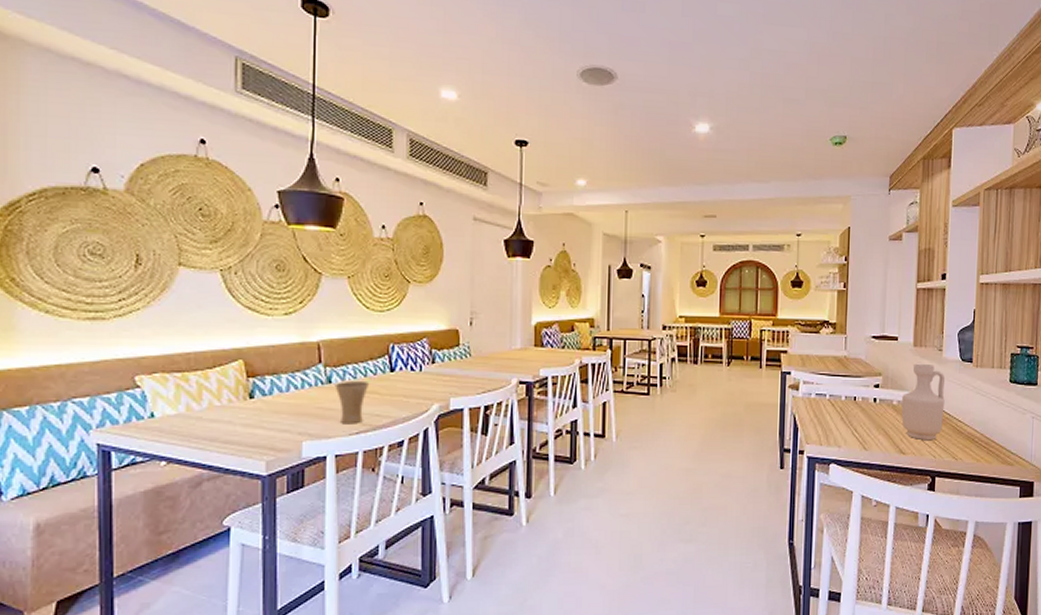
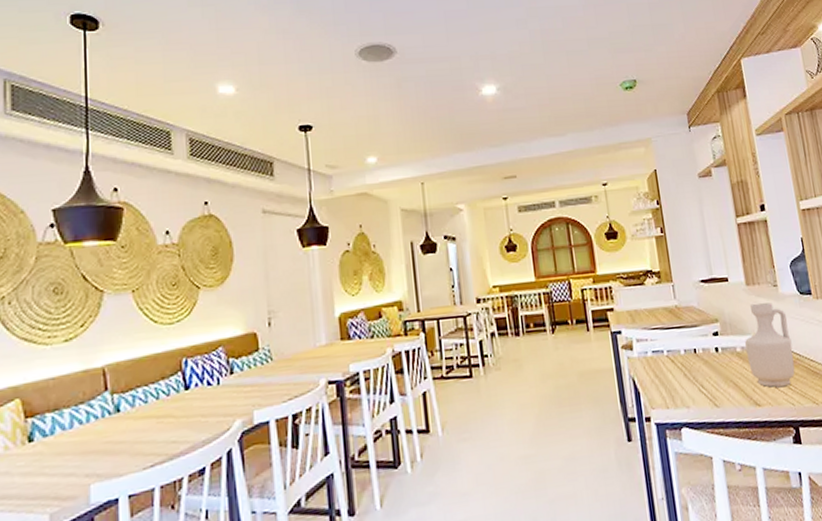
cup: present [334,380,370,425] -> none [124,404,163,458]

